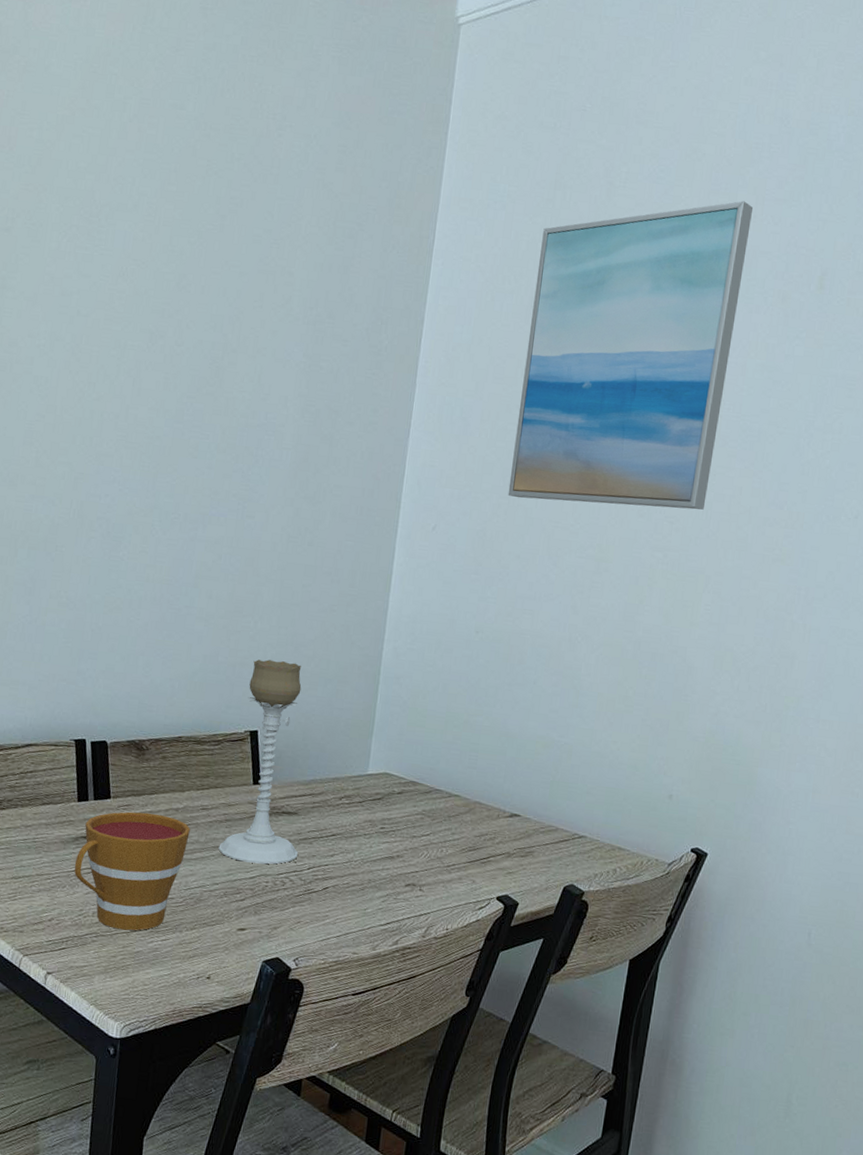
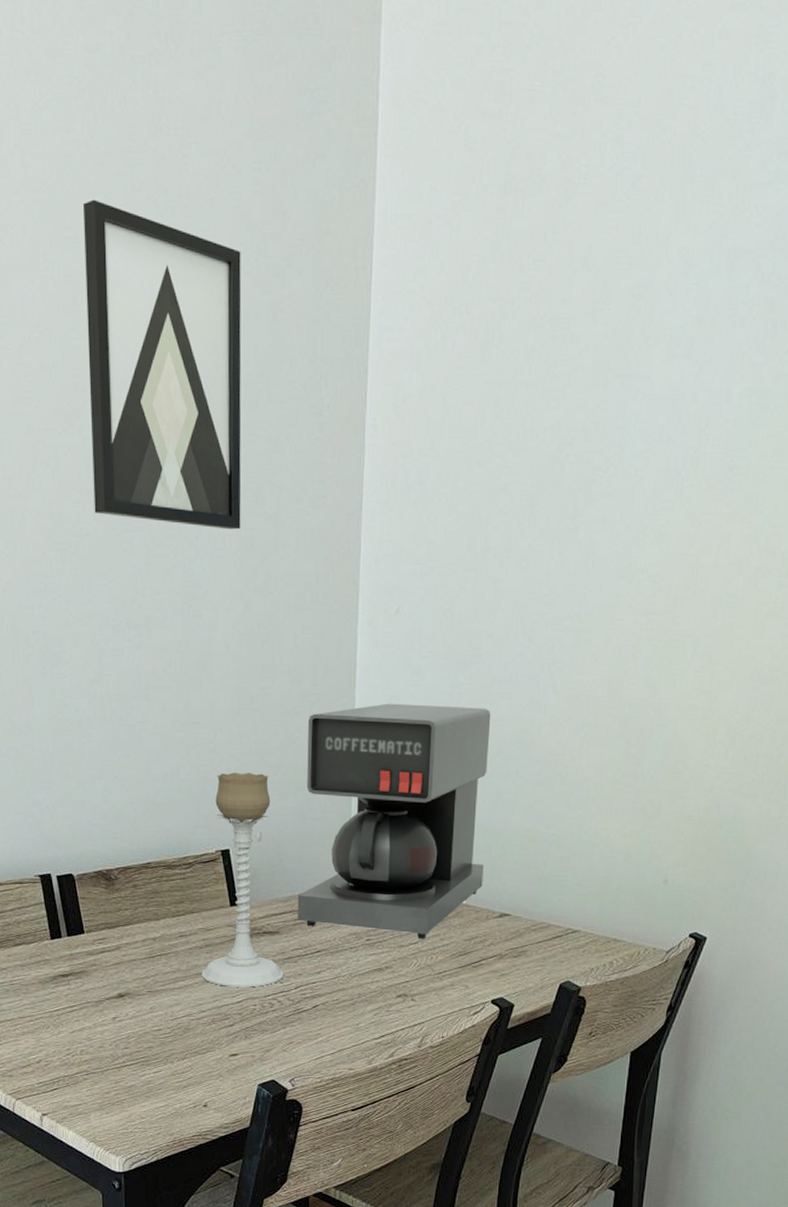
cup: present [74,811,190,931] -> none [56,944,170,1066]
wall art: none [166,163,321,445] -> present [82,199,242,530]
coffee maker: none [316,609,514,832] -> present [297,703,491,939]
wall art: present [508,201,754,510] -> none [475,189,734,569]

